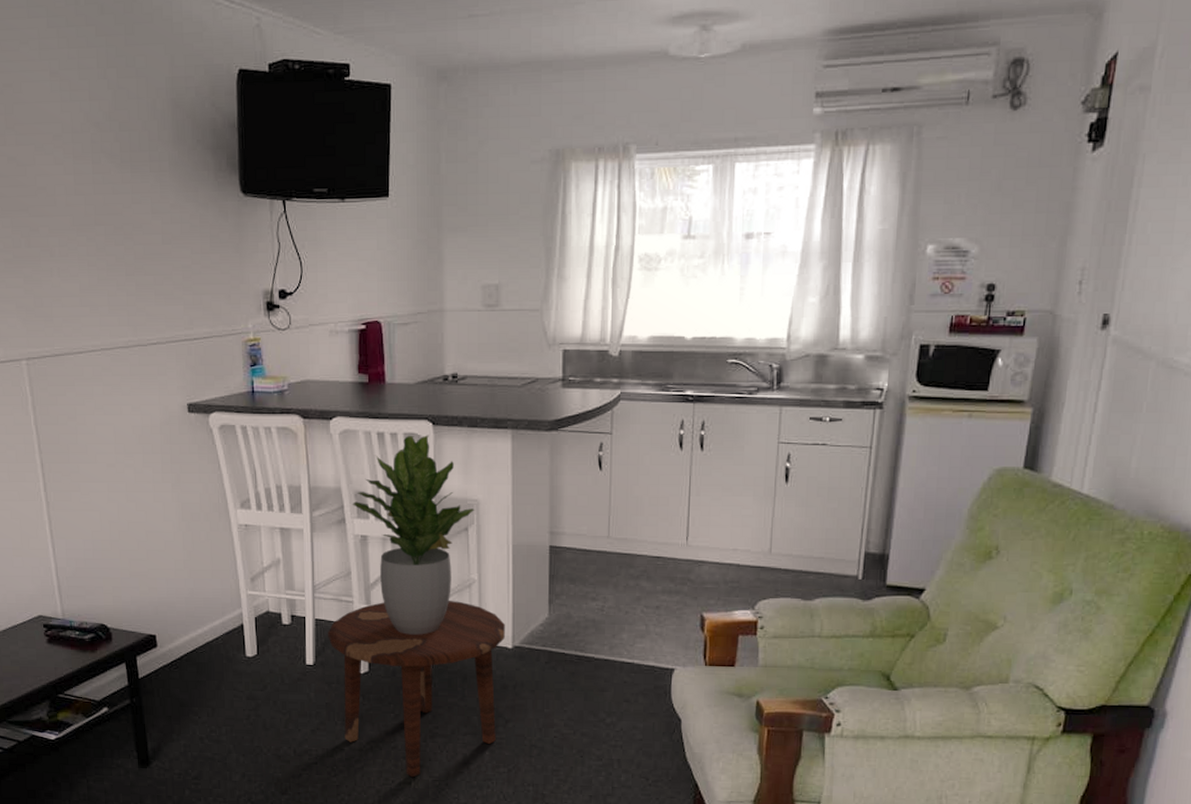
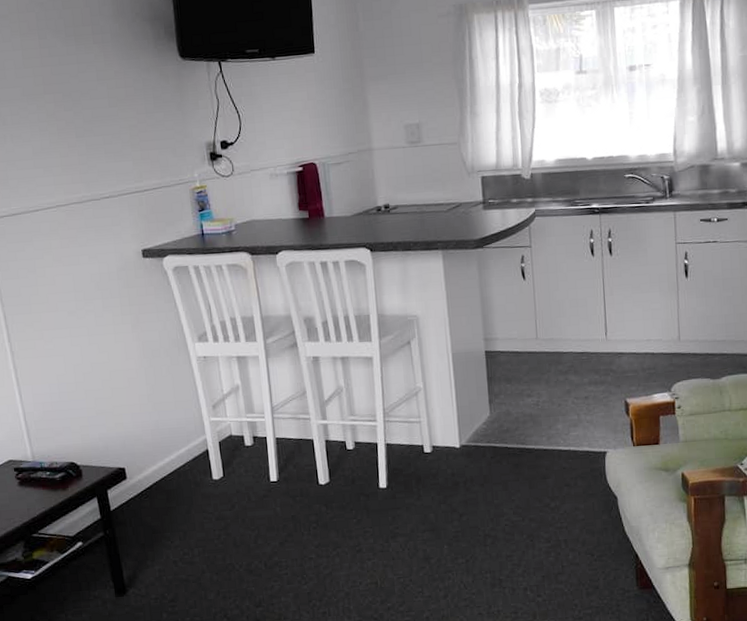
side table: present [328,600,505,778] -> none [288,408,452,578]
potted plant: present [352,435,475,635] -> none [302,261,415,444]

